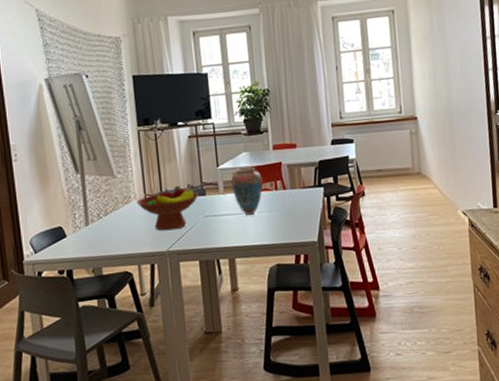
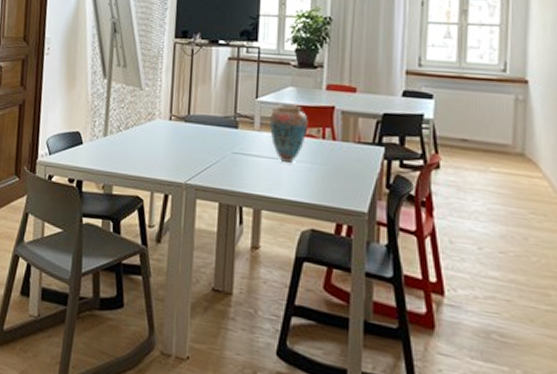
fruit bowl: present [136,183,199,231] -> none [160,111,230,161]

